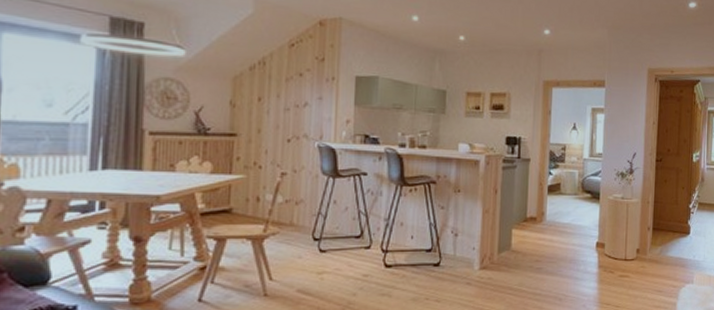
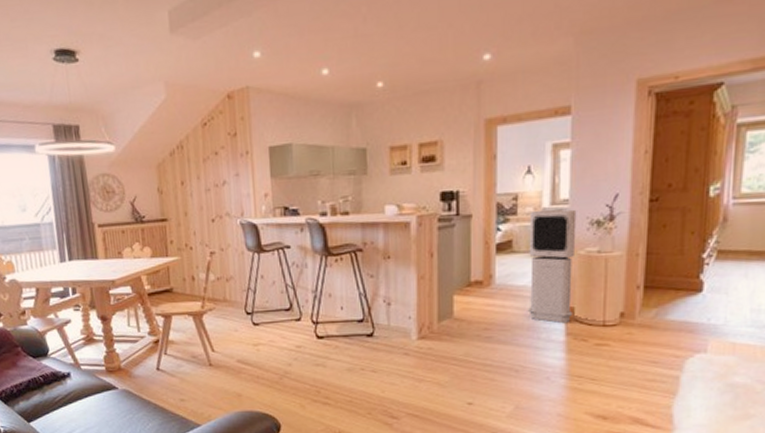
air purifier: none [571,160,608,256] -> present [528,208,577,323]

